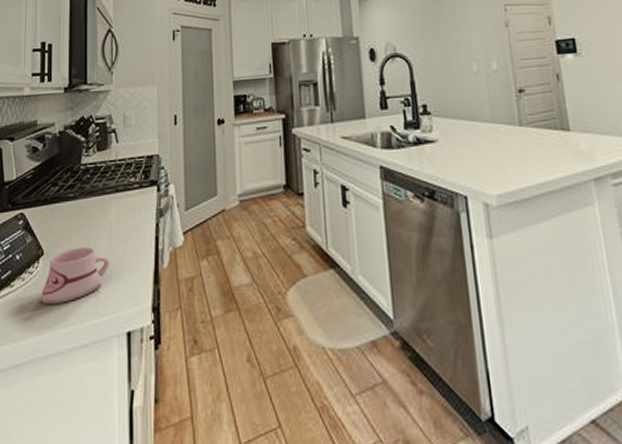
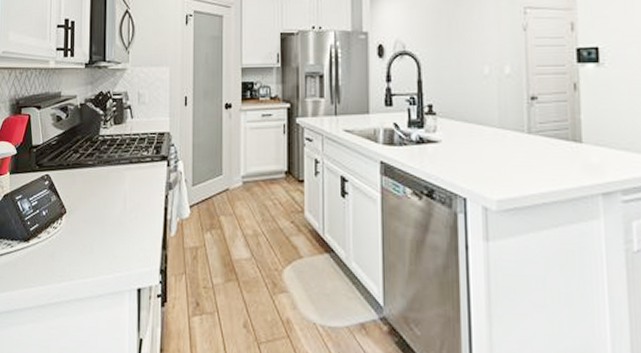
mug: present [41,247,110,305] -> none [64,210,124,258]

